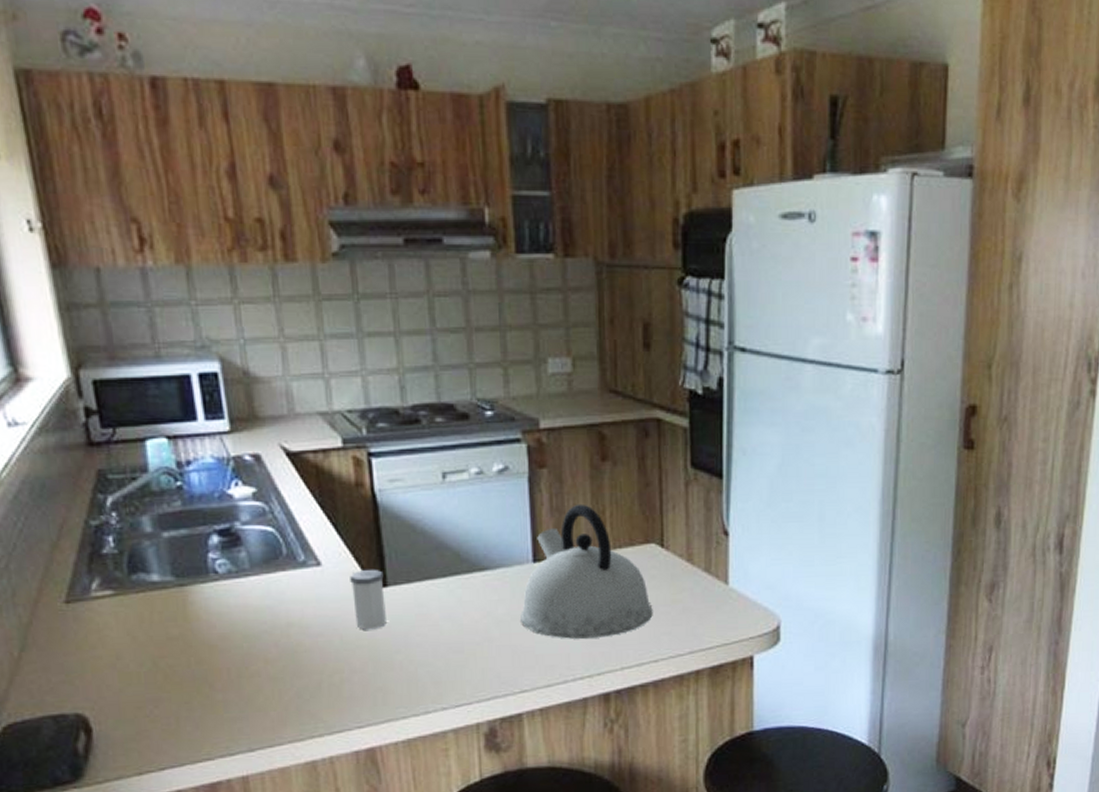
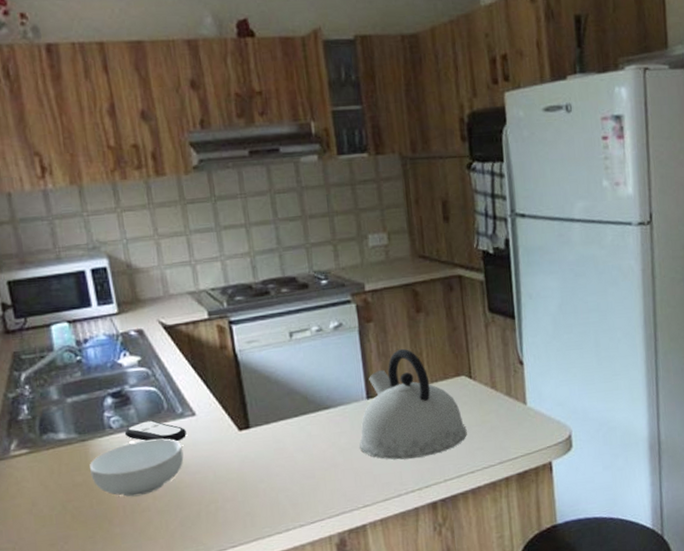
cereal bowl: none [187,590,304,658] -> present [89,438,184,497]
remote control: none [232,567,309,596] -> present [124,420,186,442]
salt shaker: present [350,569,386,630] -> none [219,414,251,466]

